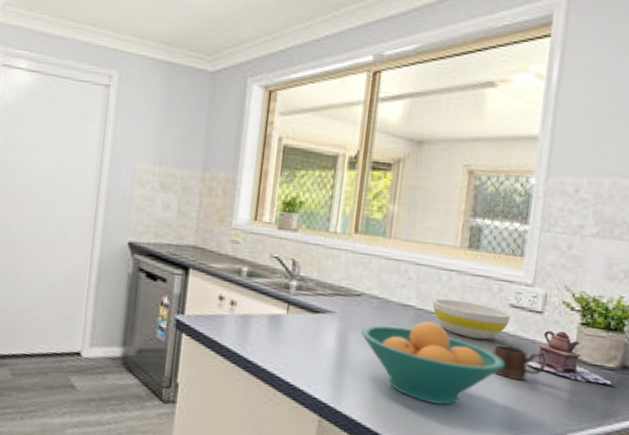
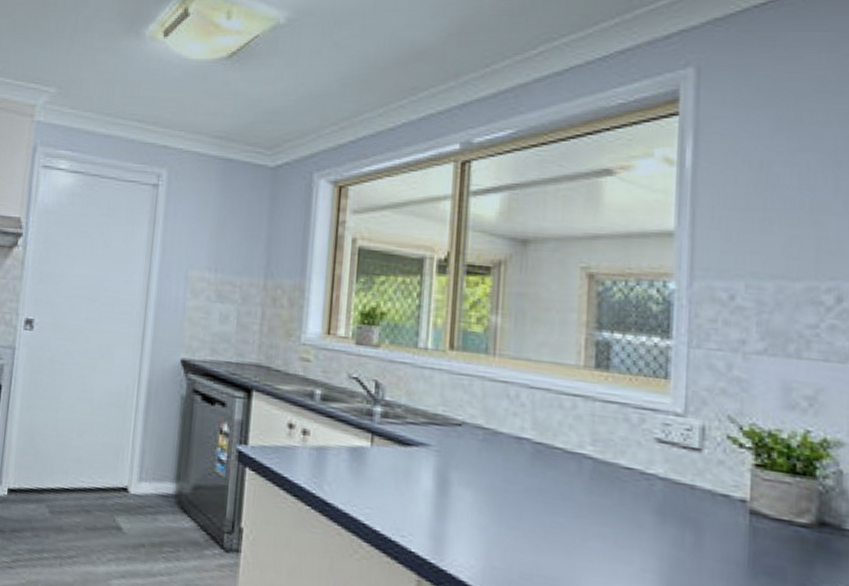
fruit bowl: present [361,321,505,406] -> none [465,458,656,567]
bowl: present [432,298,511,340] -> none [554,430,659,483]
mug: present [492,343,548,381] -> none [638,488,715,538]
teapot: present [527,330,616,386] -> none [686,472,812,549]

